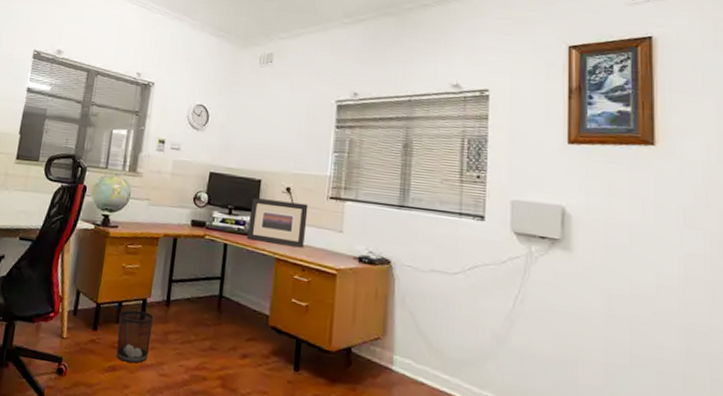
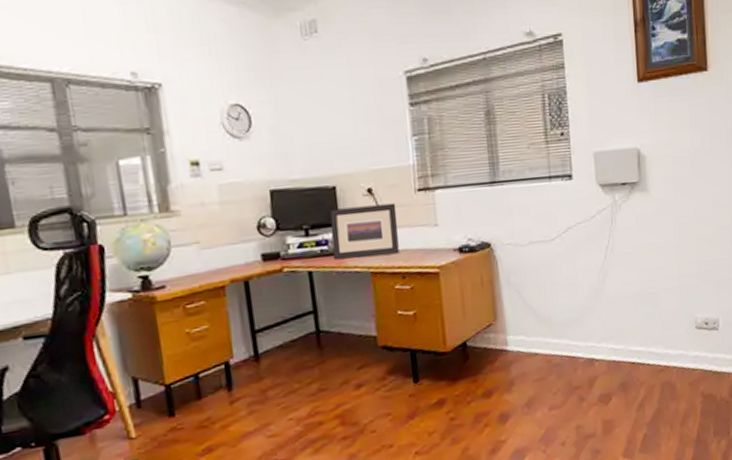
waste bin: present [116,310,154,364] -> none [198,375,249,439]

